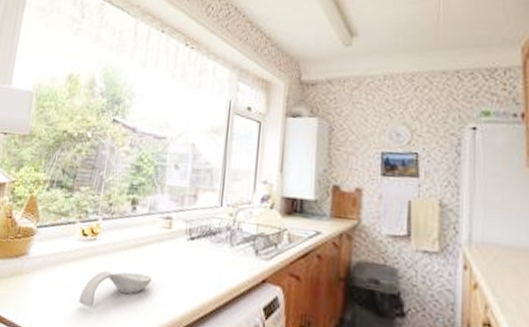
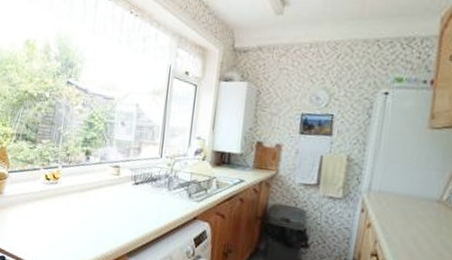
spoon rest: present [79,271,153,307] -> none [46,208,105,235]

